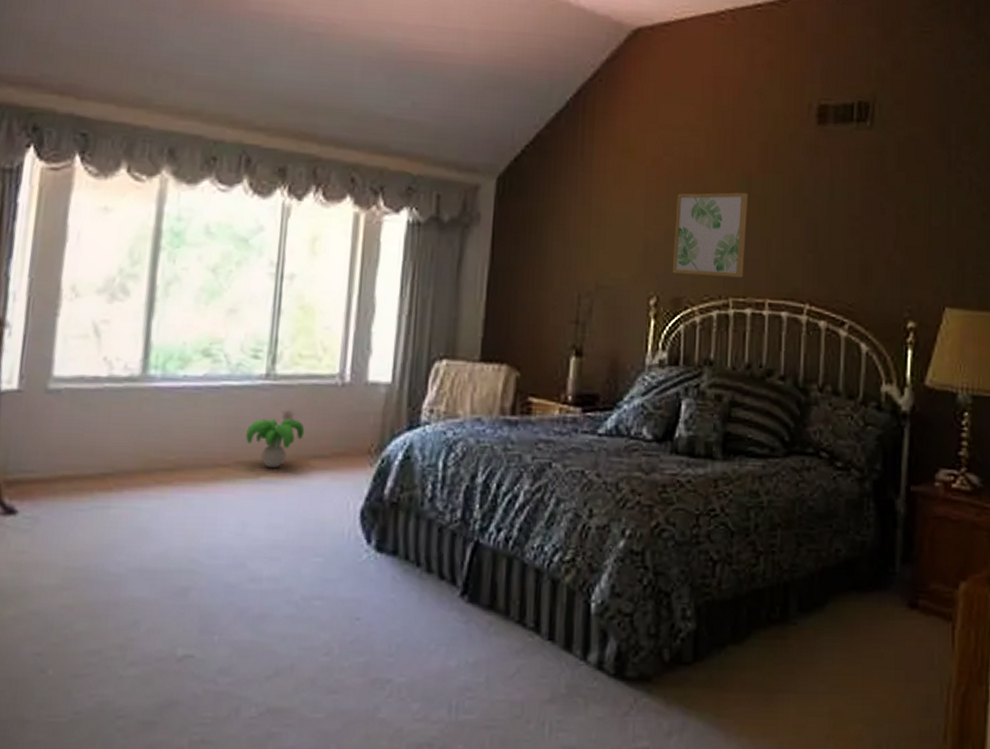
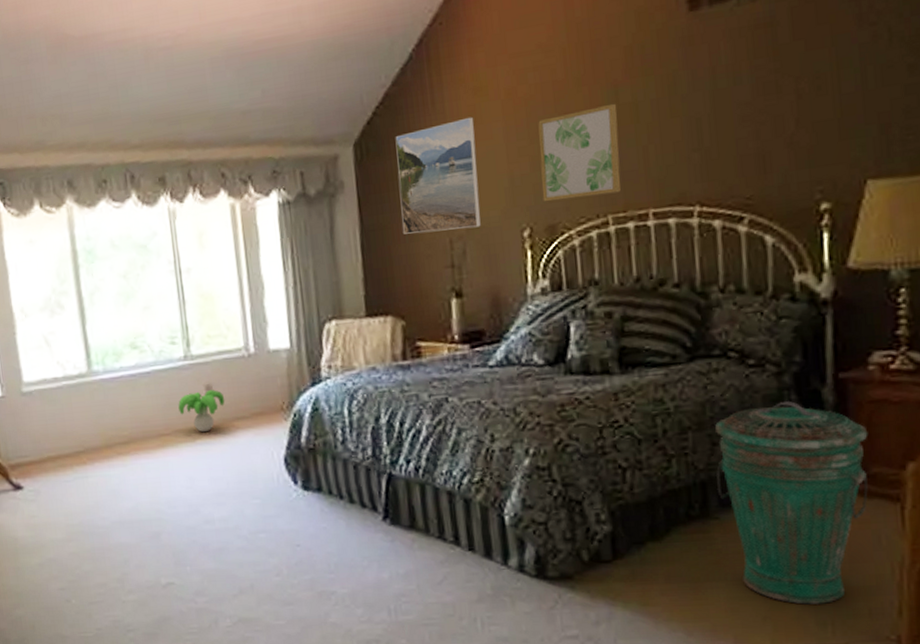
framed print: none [532,175,619,287] -> present [395,116,481,234]
trash can: none [797,508,930,725] -> present [715,401,868,605]

